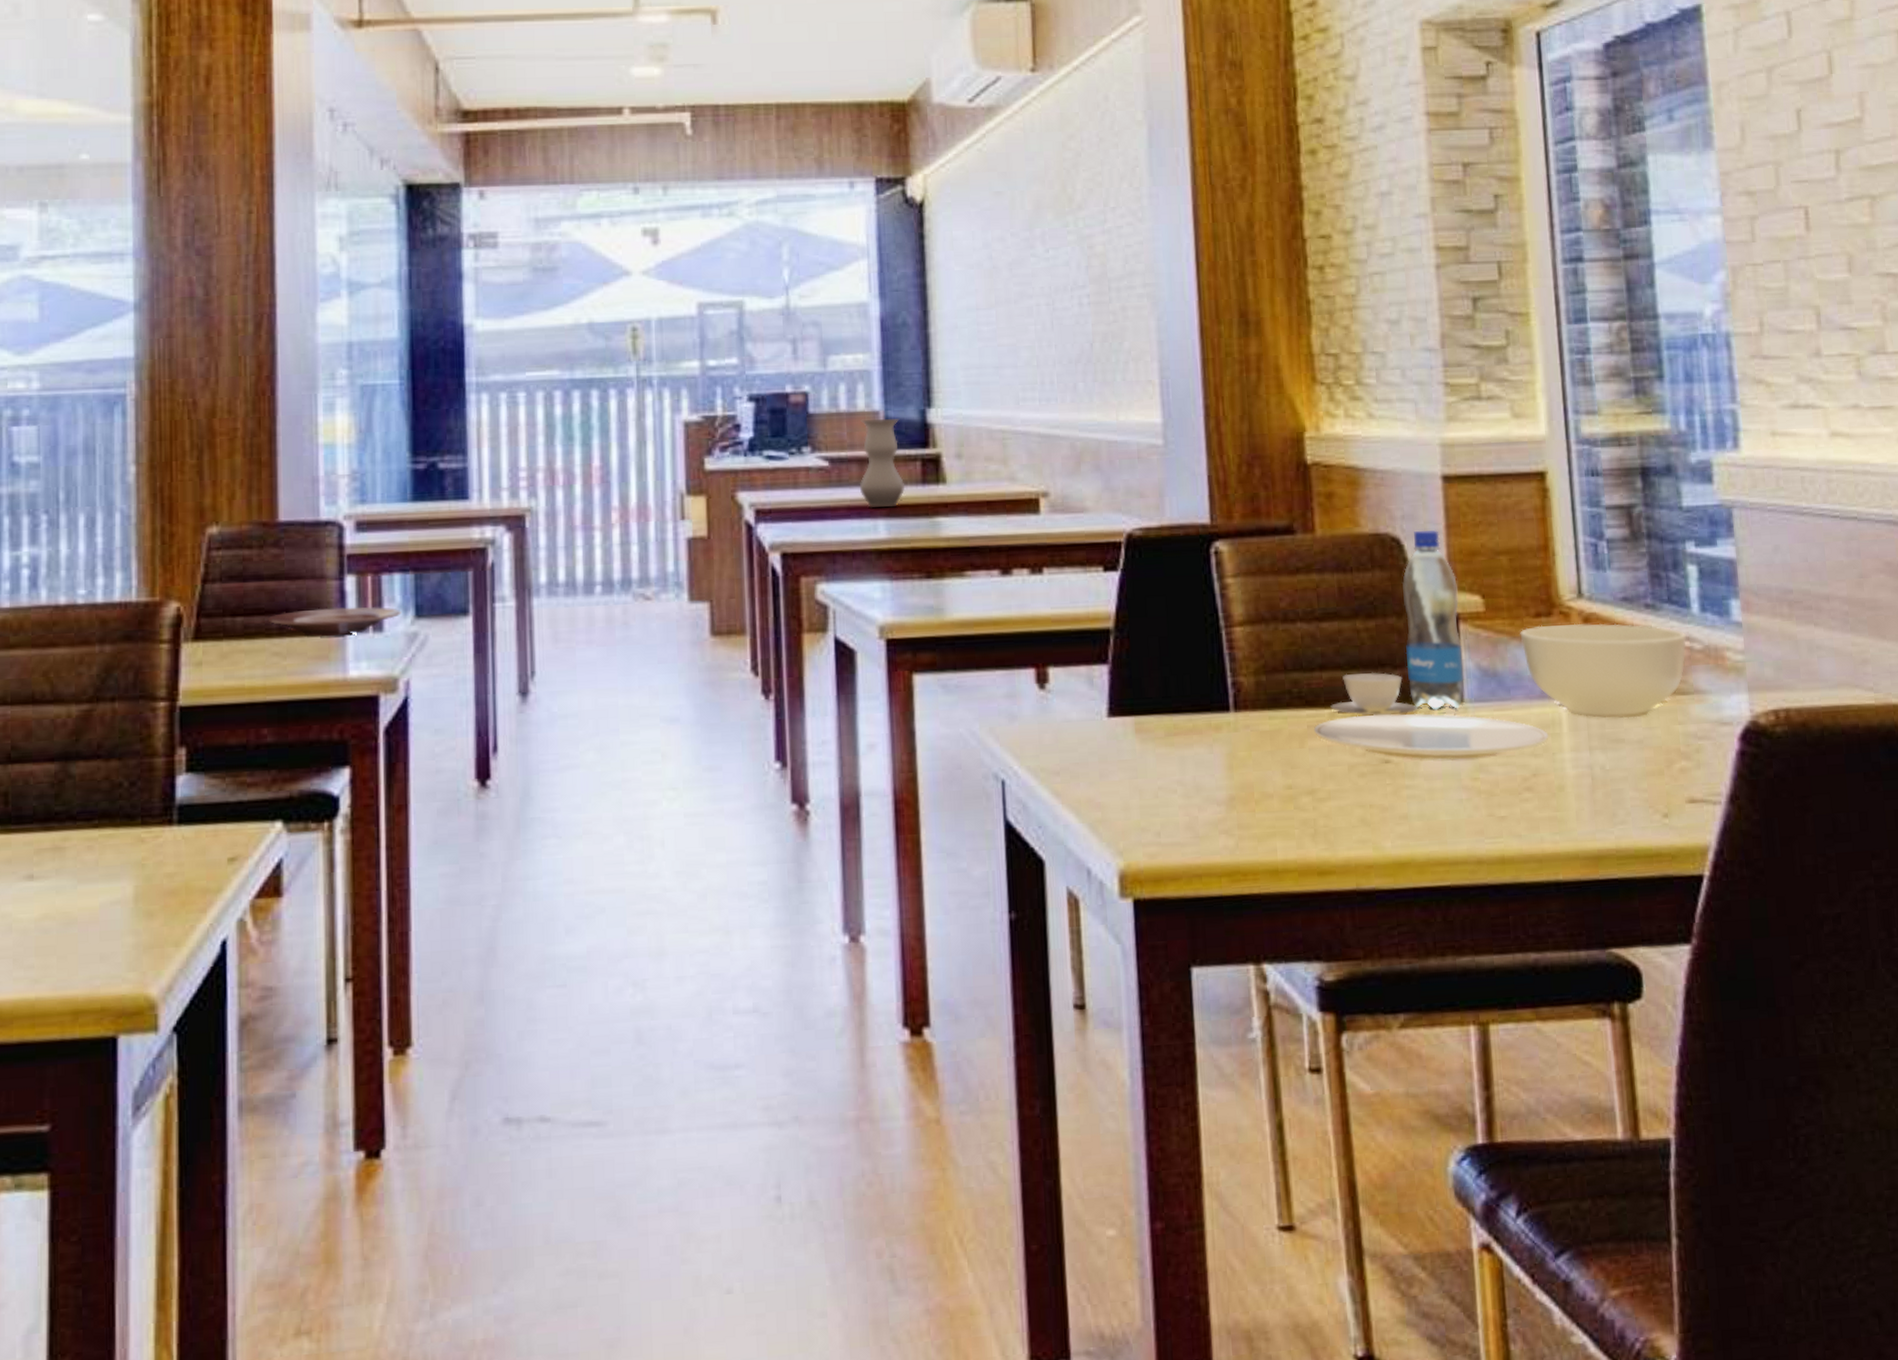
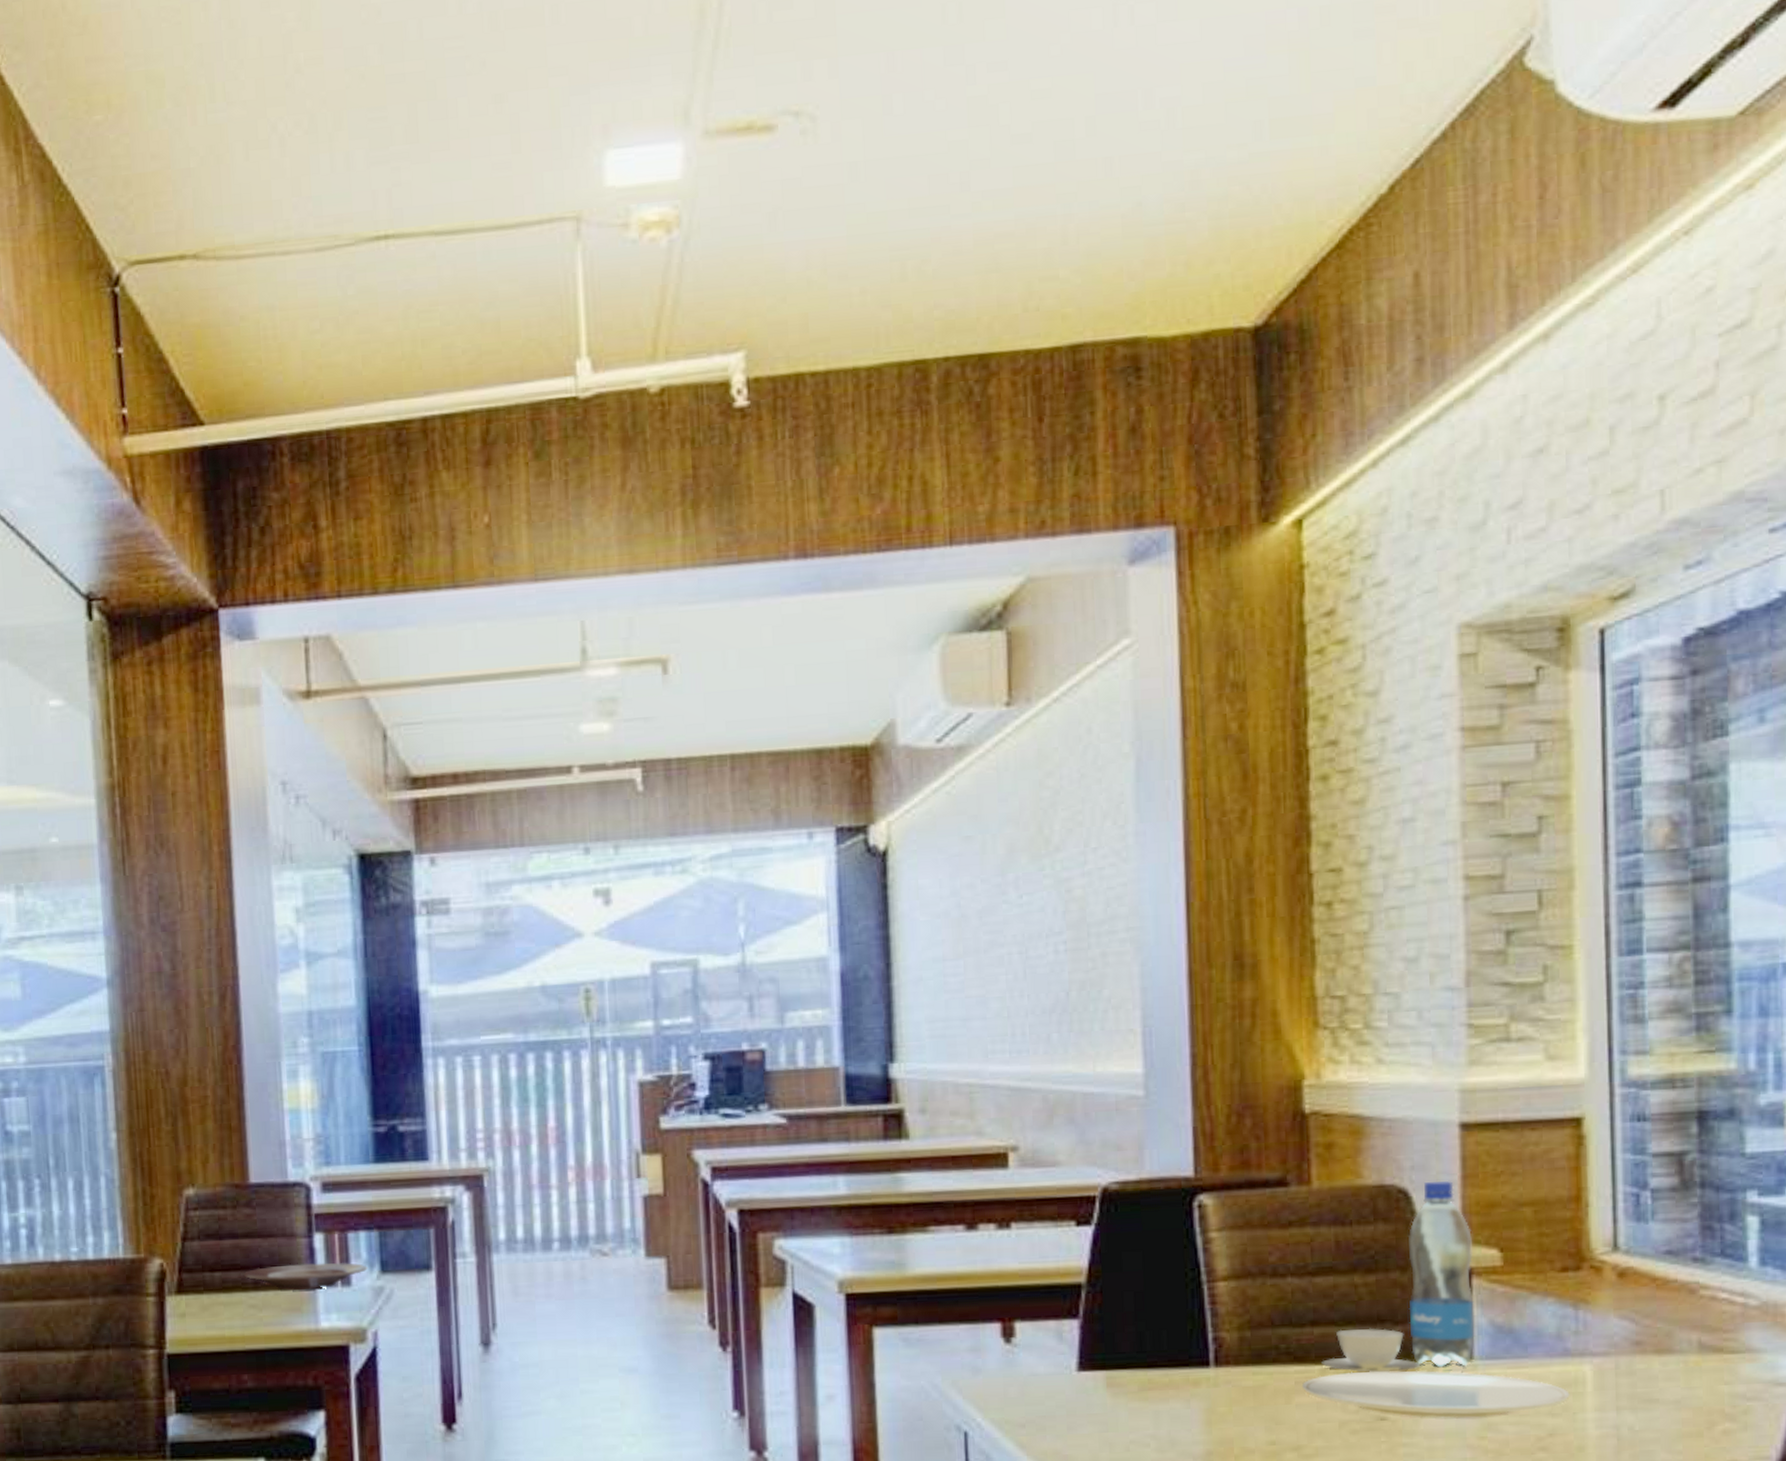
vase: present [859,419,904,508] -> none [818,1074,865,1164]
bowl: present [1520,623,1687,719] -> none [1542,1278,1741,1378]

